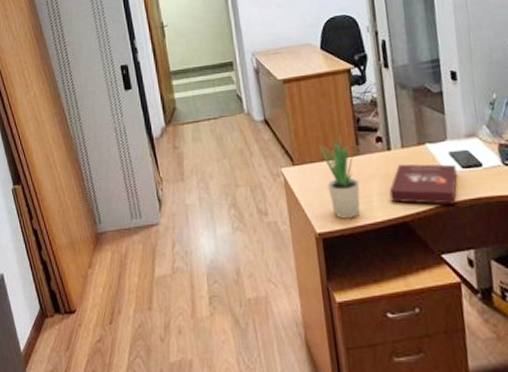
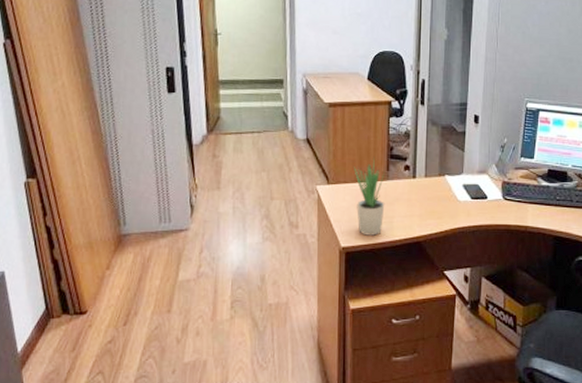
book: present [389,164,457,205] -> none [409,191,467,229]

